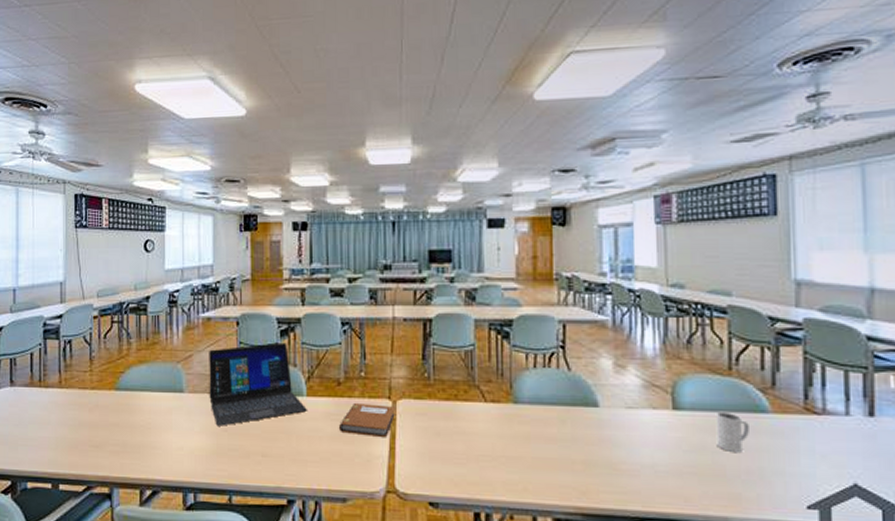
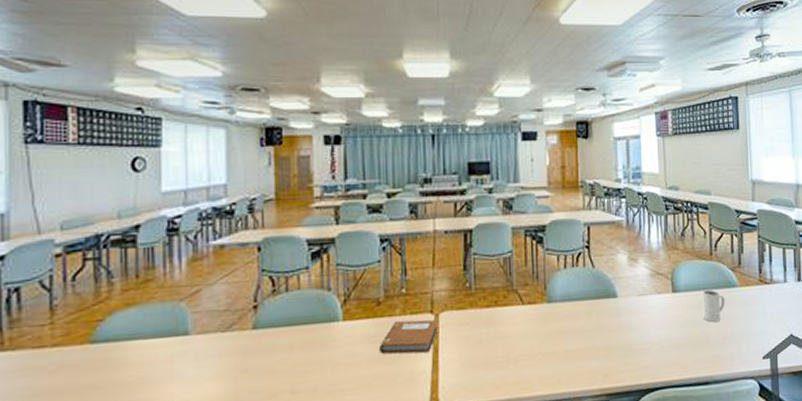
laptop: present [209,342,307,426] -> none [222,265,343,368]

